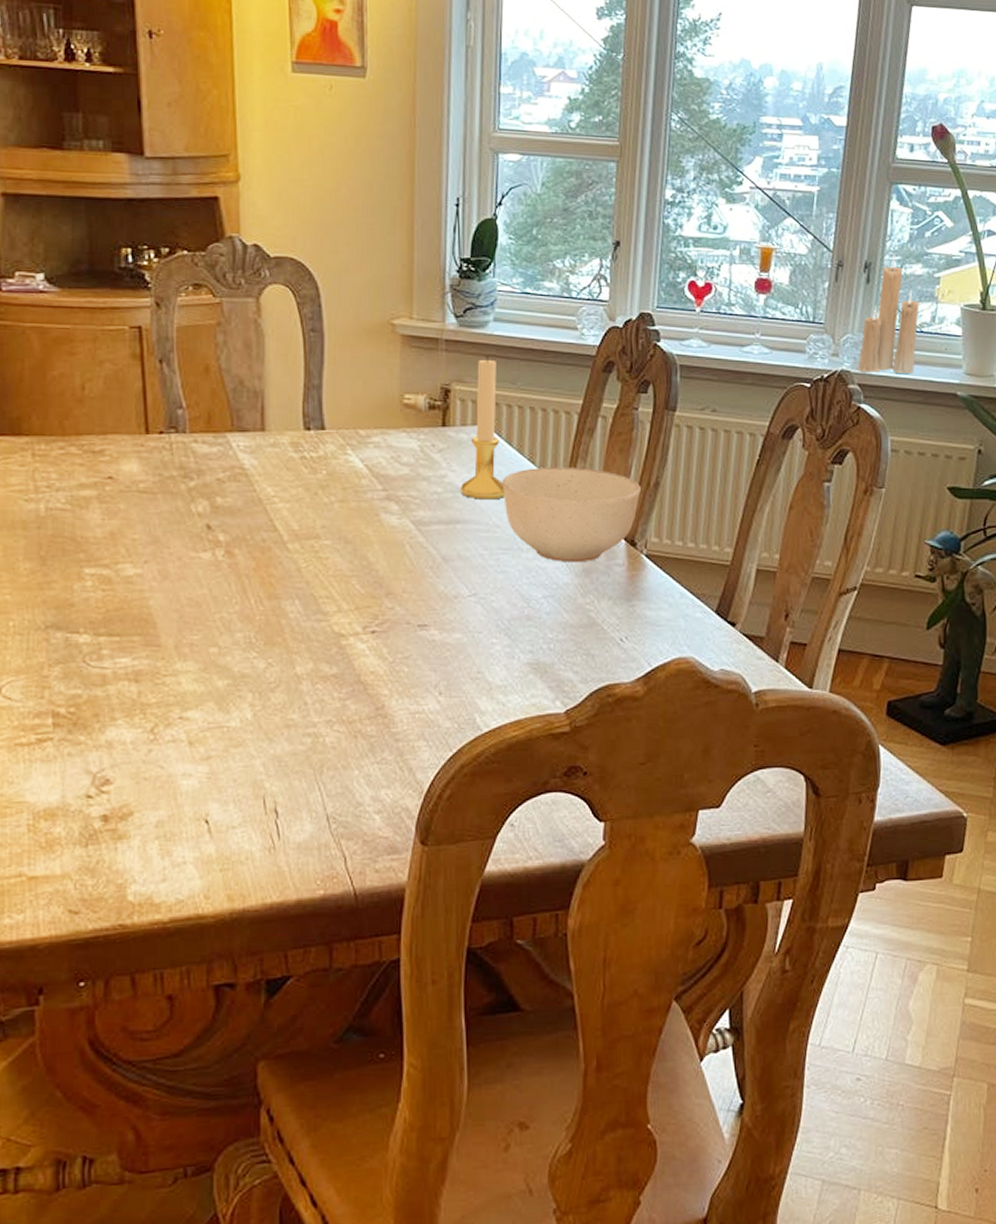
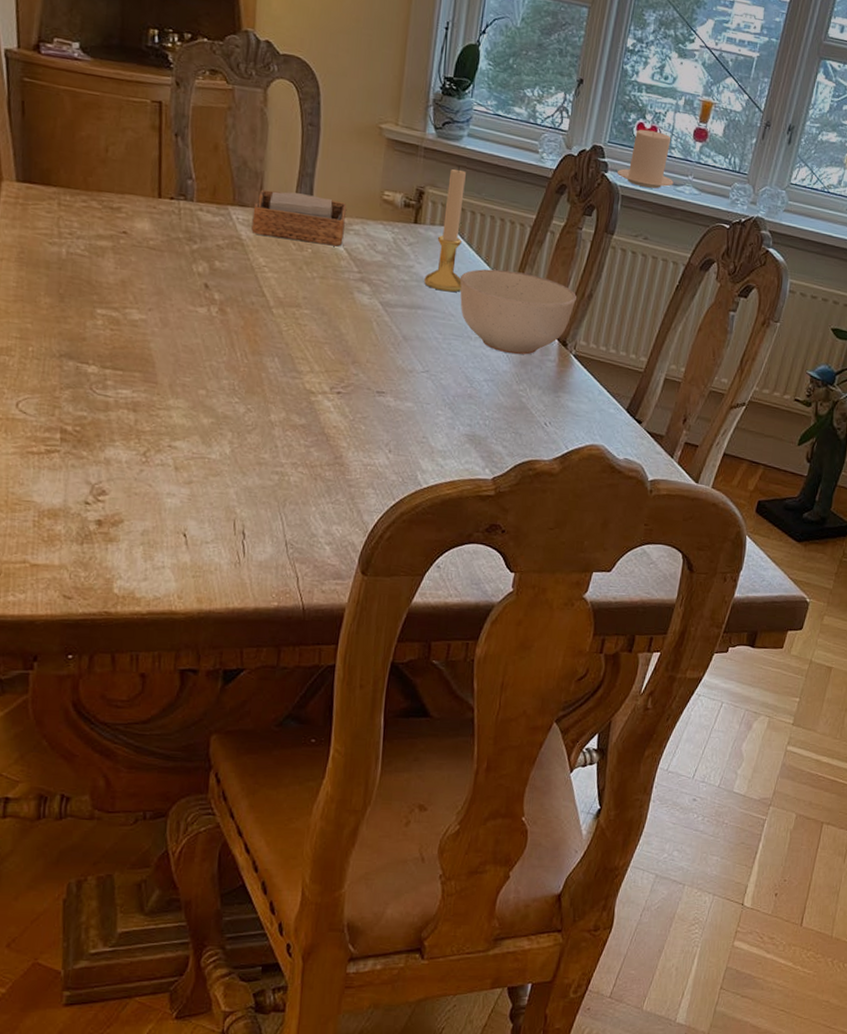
napkin holder: none [255,409,363,464] -> present [251,189,347,247]
candle: none [671,288,739,353] -> present [616,129,674,189]
candle: present [856,253,919,375] -> none [769,120,830,228]

